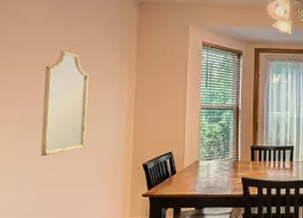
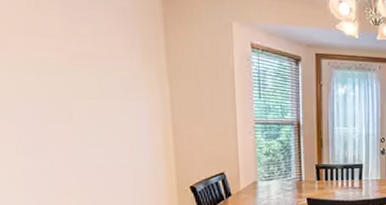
home mirror: present [40,51,89,157] -> none [41,48,113,181]

